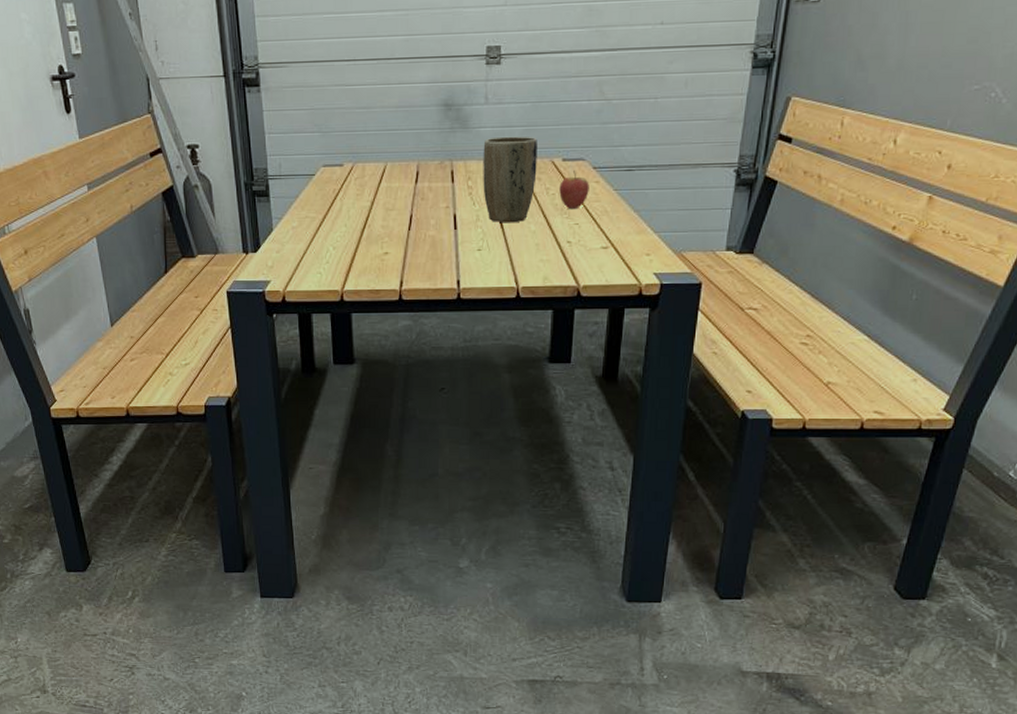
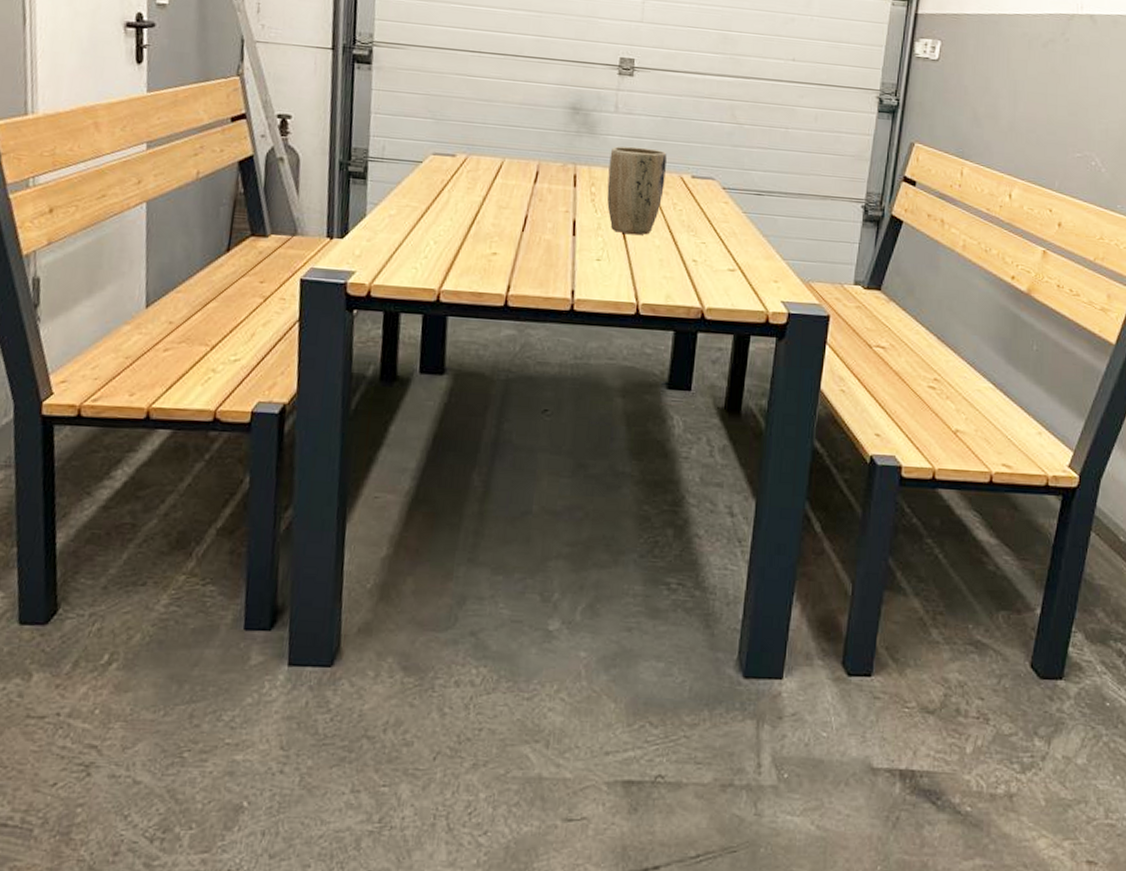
fruit: present [559,171,589,210] -> none [687,189,718,228]

